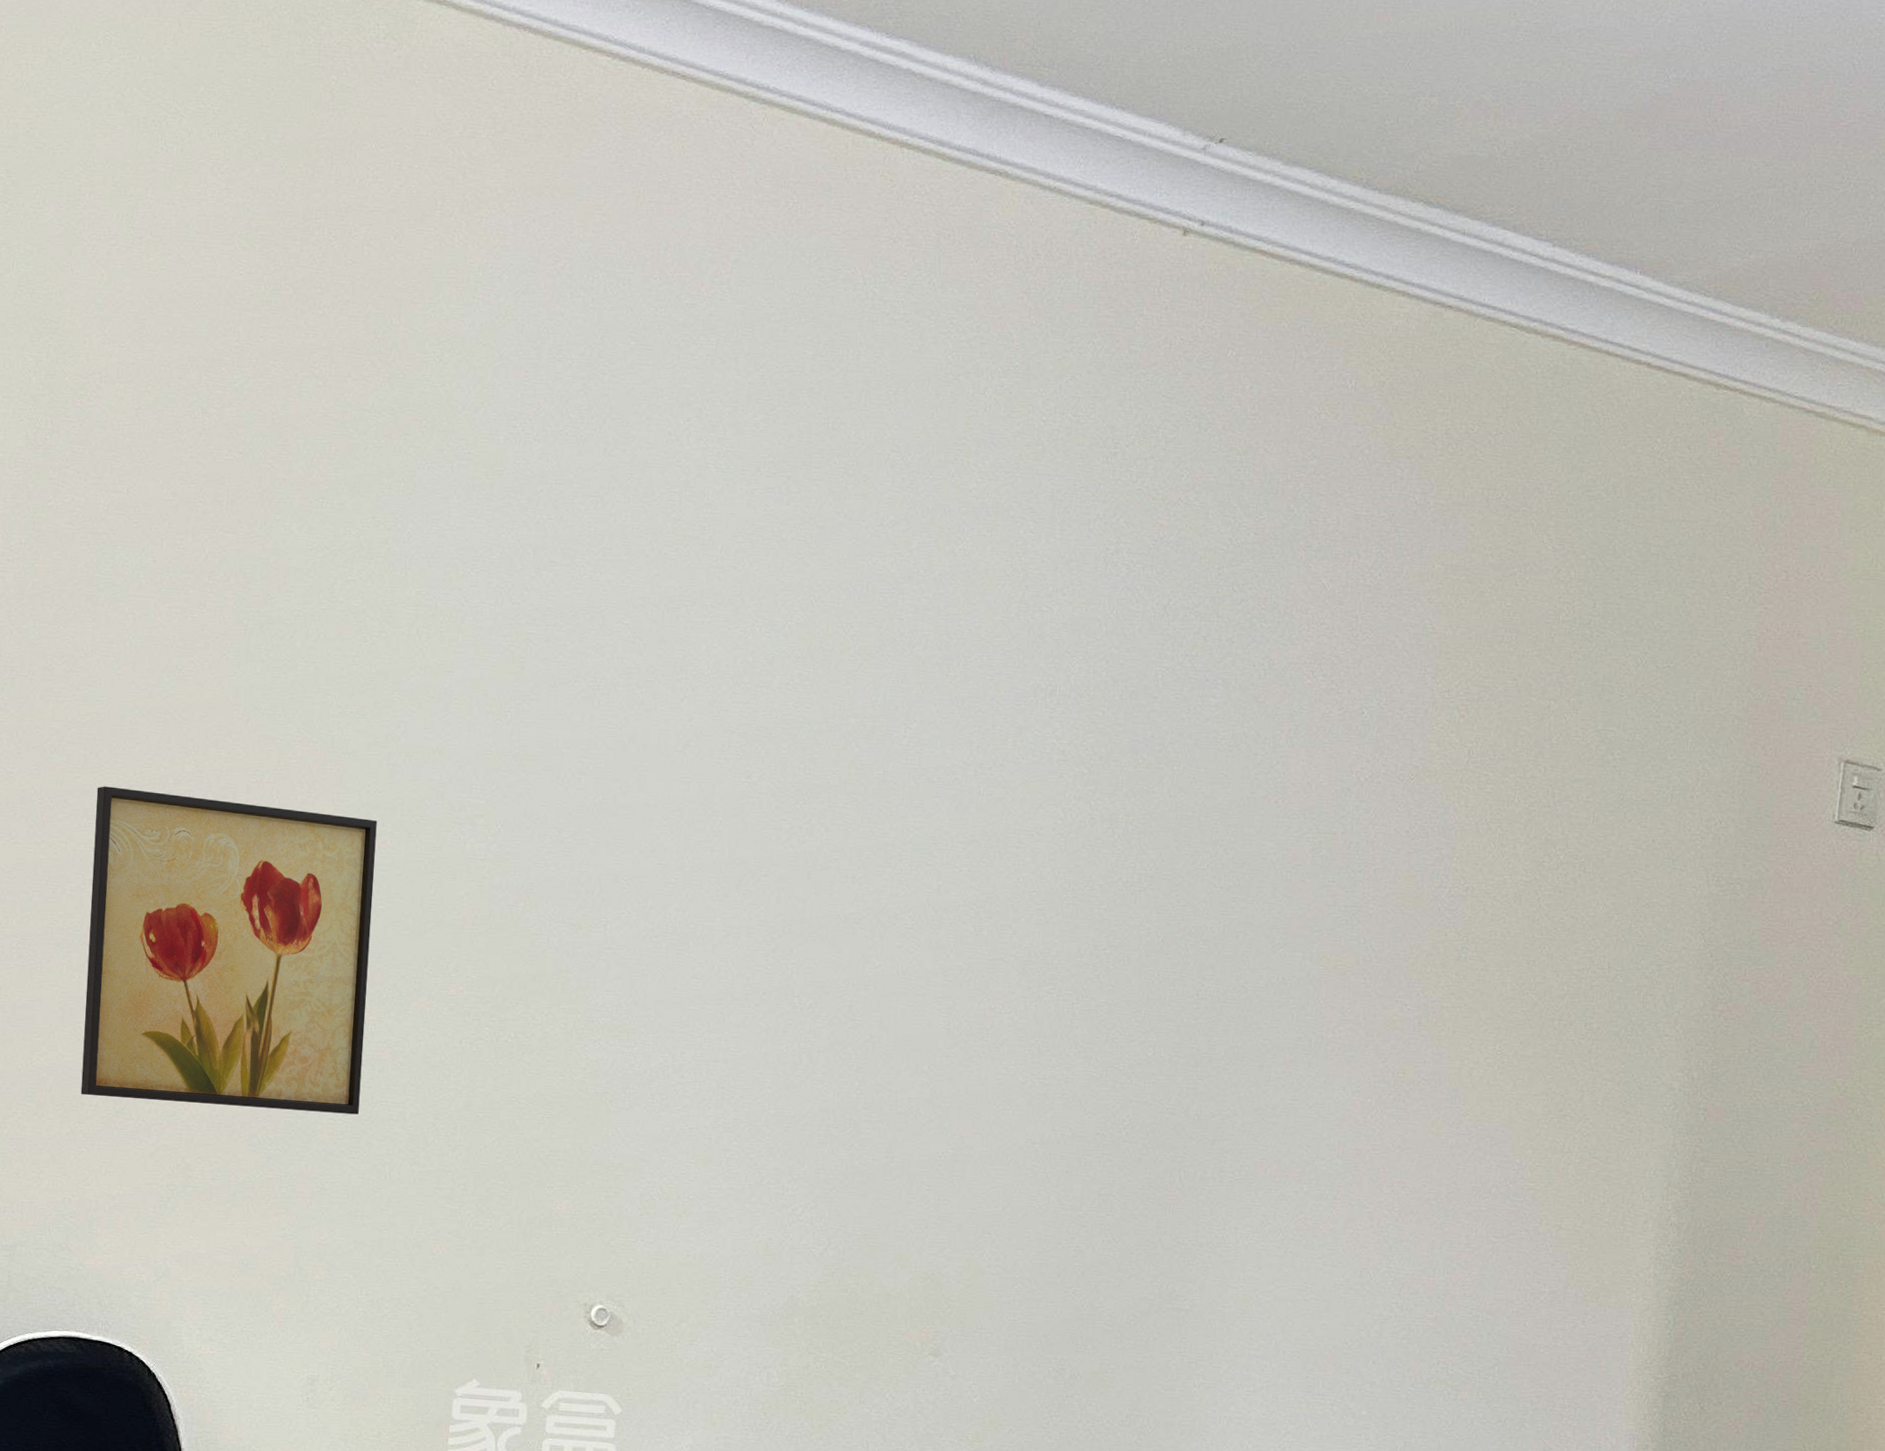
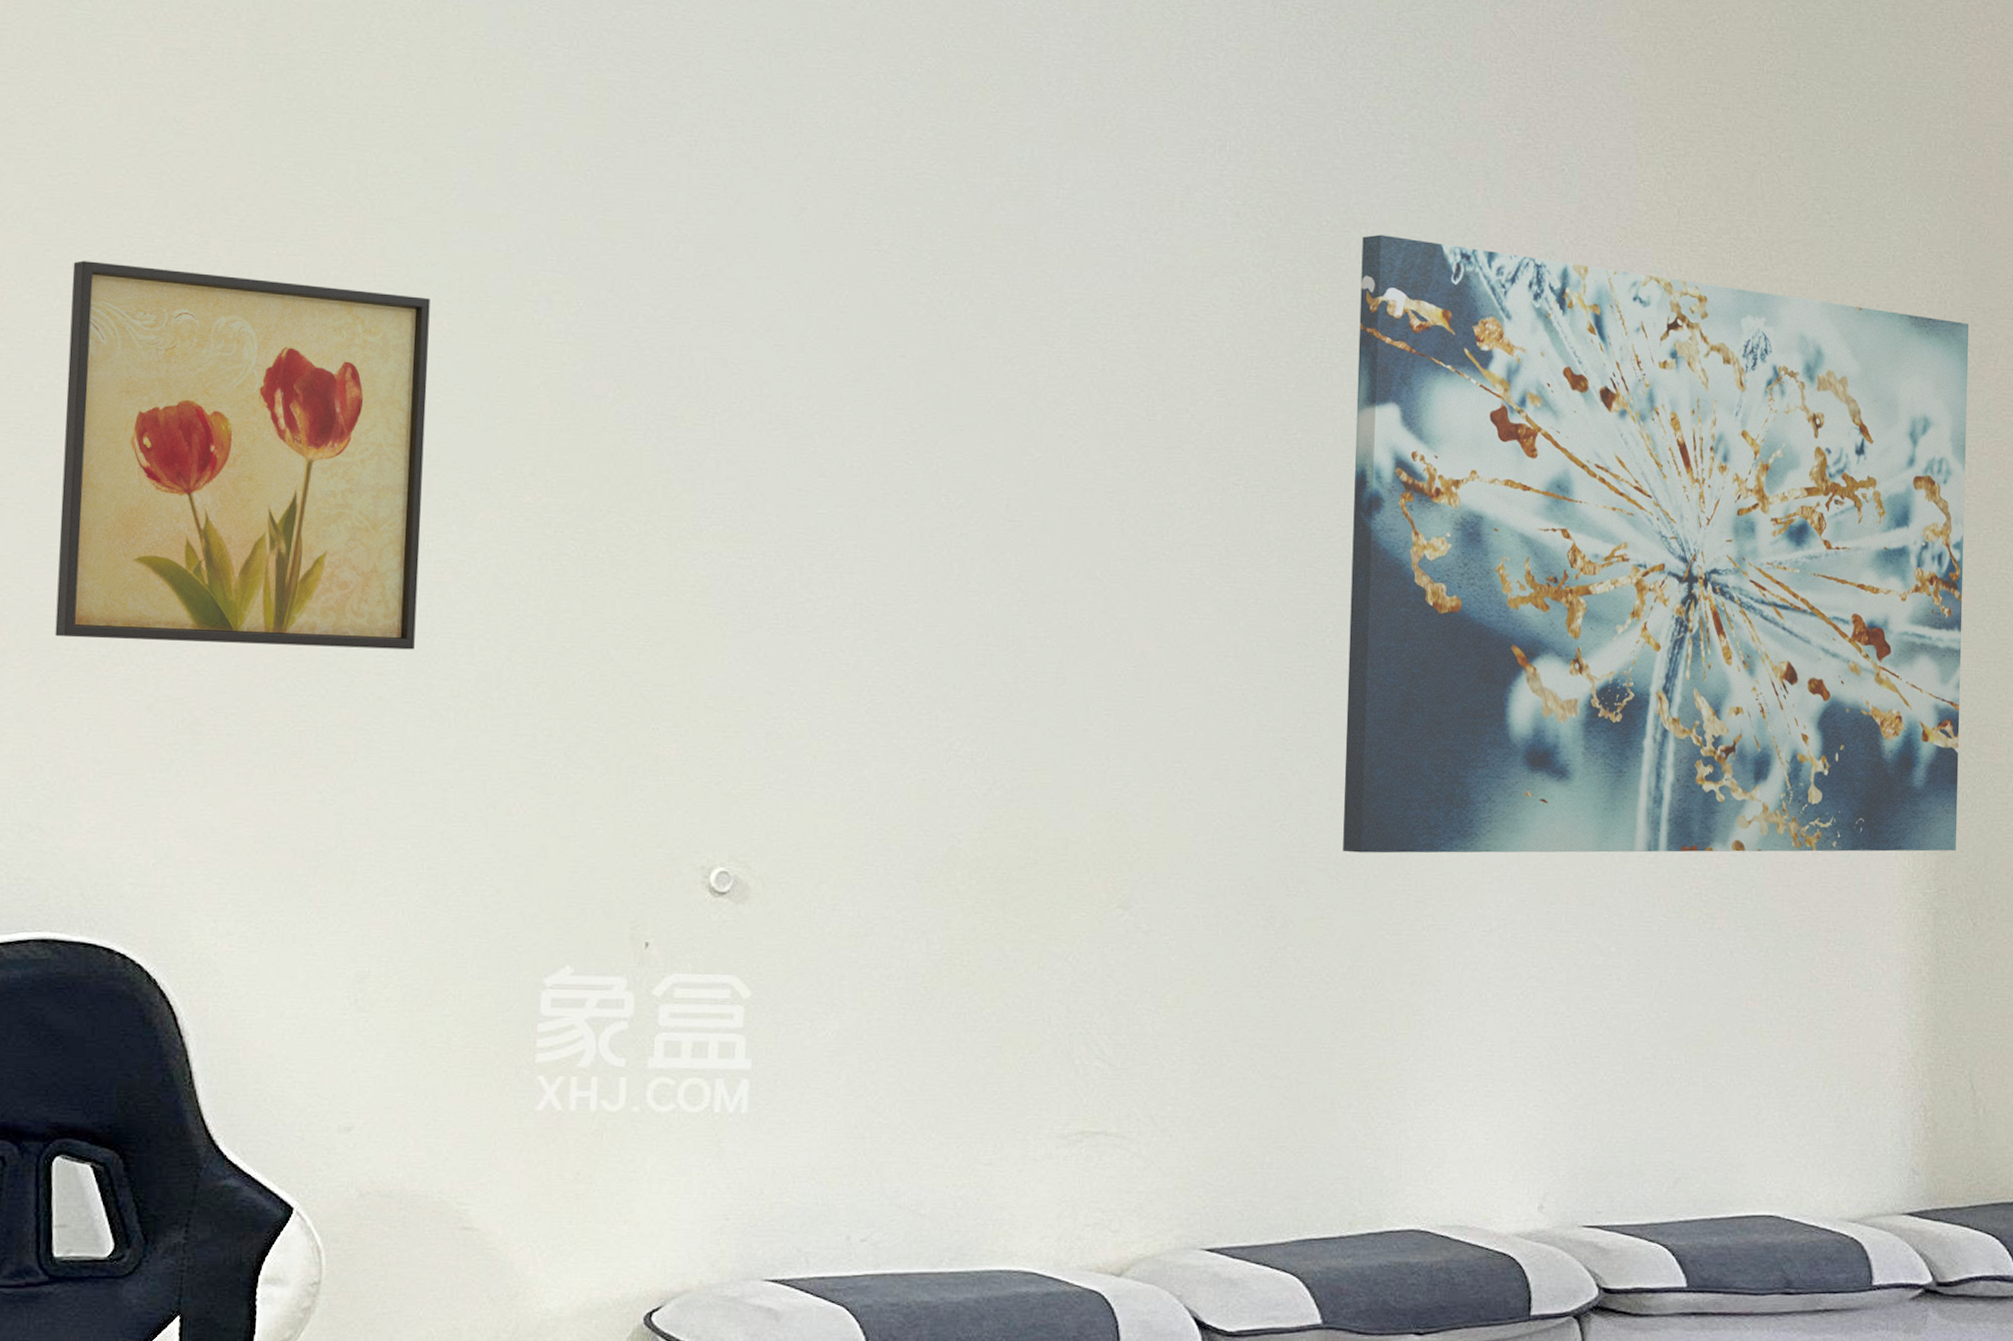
wall art: none [1127,771,1741,1342] -> present [1343,234,1969,854]

